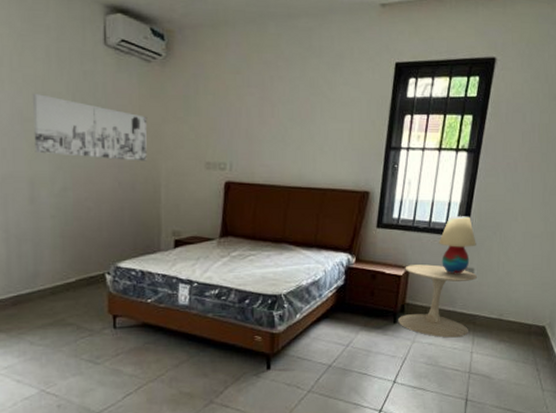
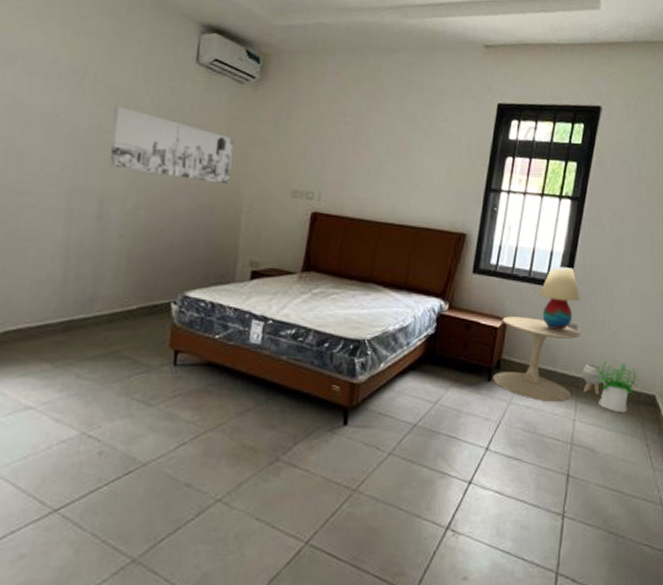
planter: none [478,301,499,330] -> present [582,363,605,396]
potted plant: none [491,299,532,344] -> present [596,361,640,413]

